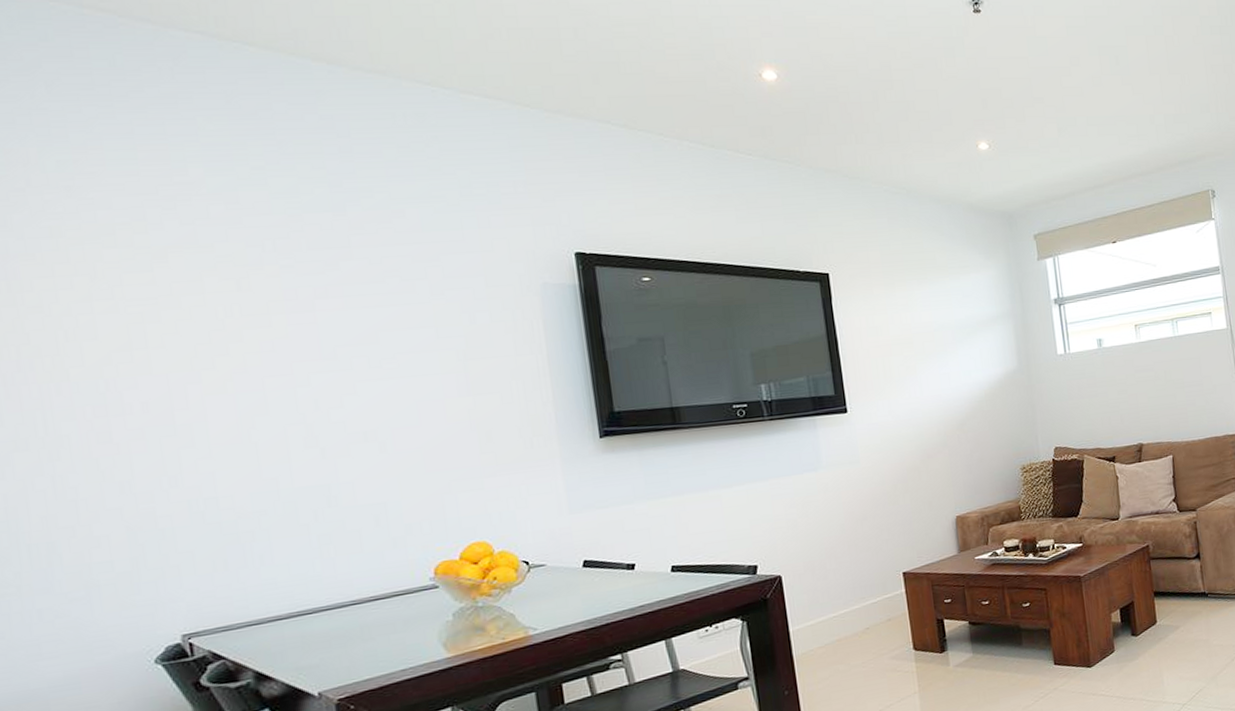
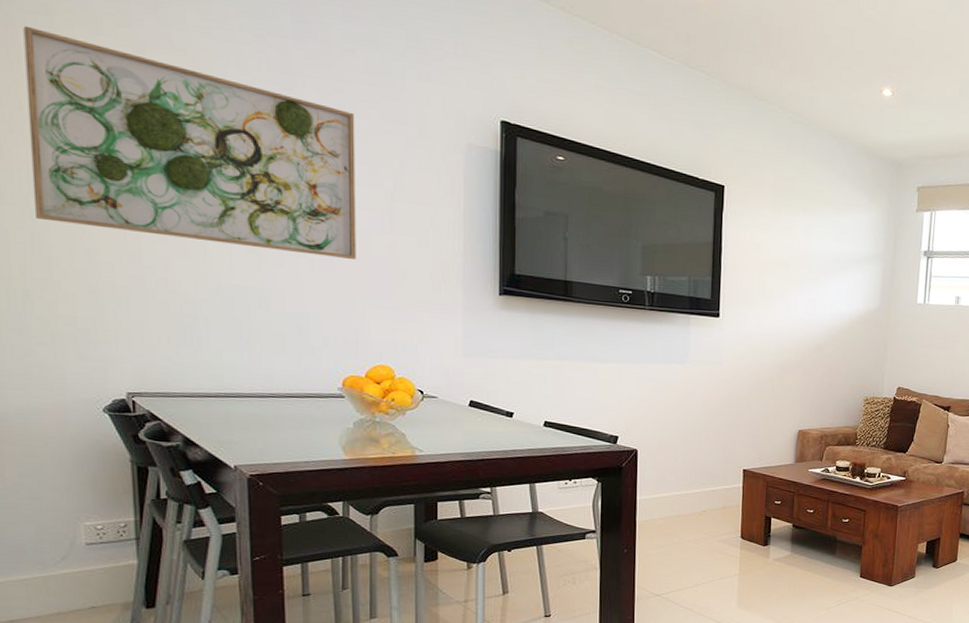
wall art: none [25,253,433,460] -> present [23,25,356,259]

